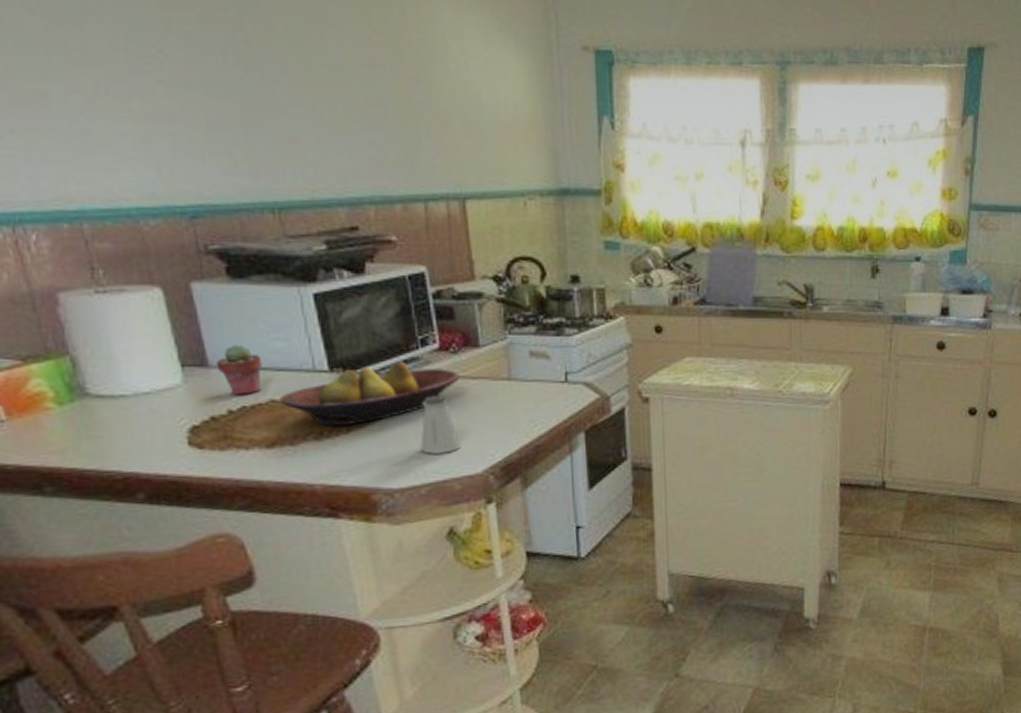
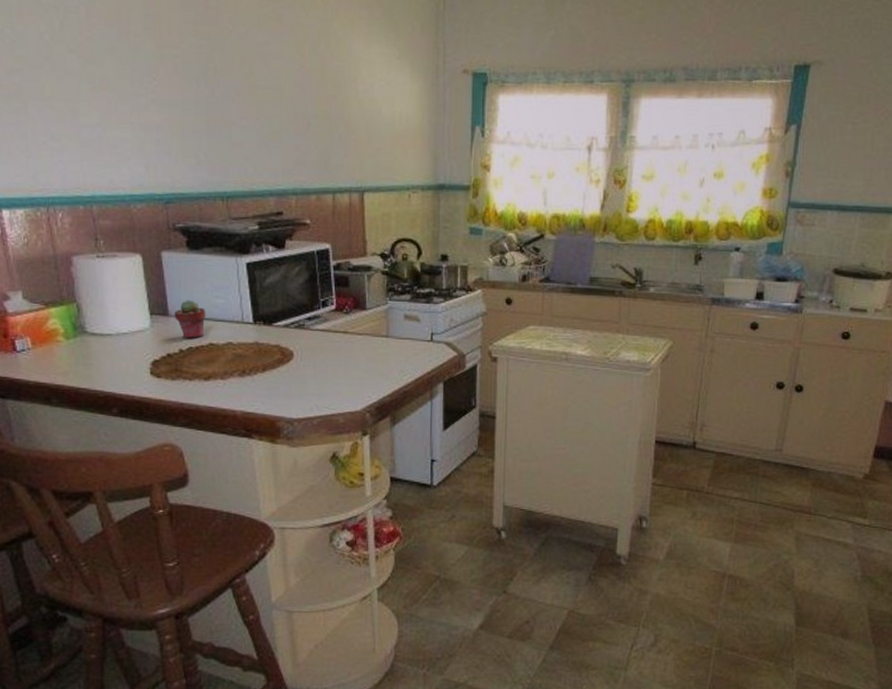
fruit bowl: present [279,361,460,427] -> none [216,318,350,367]
saltshaker: present [420,394,461,454] -> none [316,346,347,393]

